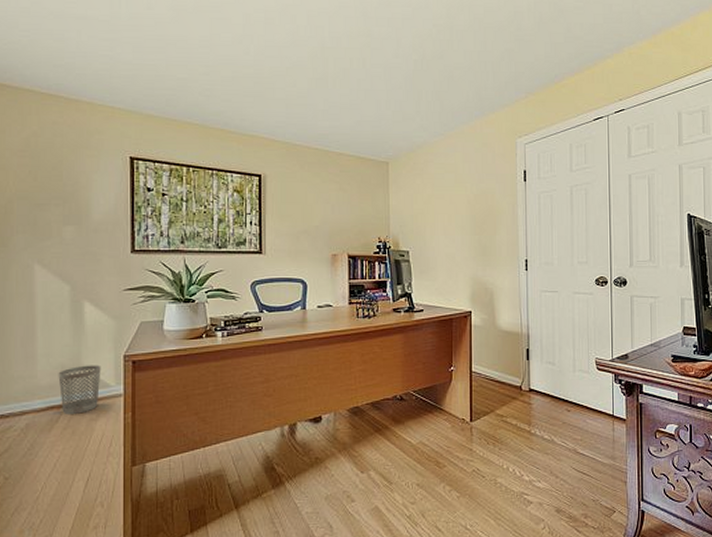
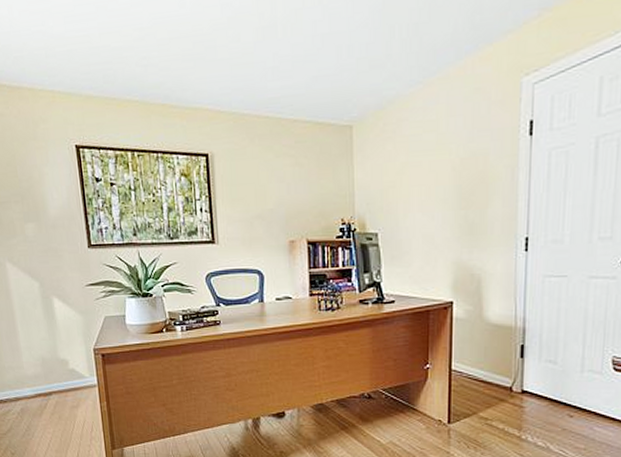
wastebasket: present [58,365,101,415] -> none [40,357,77,403]

